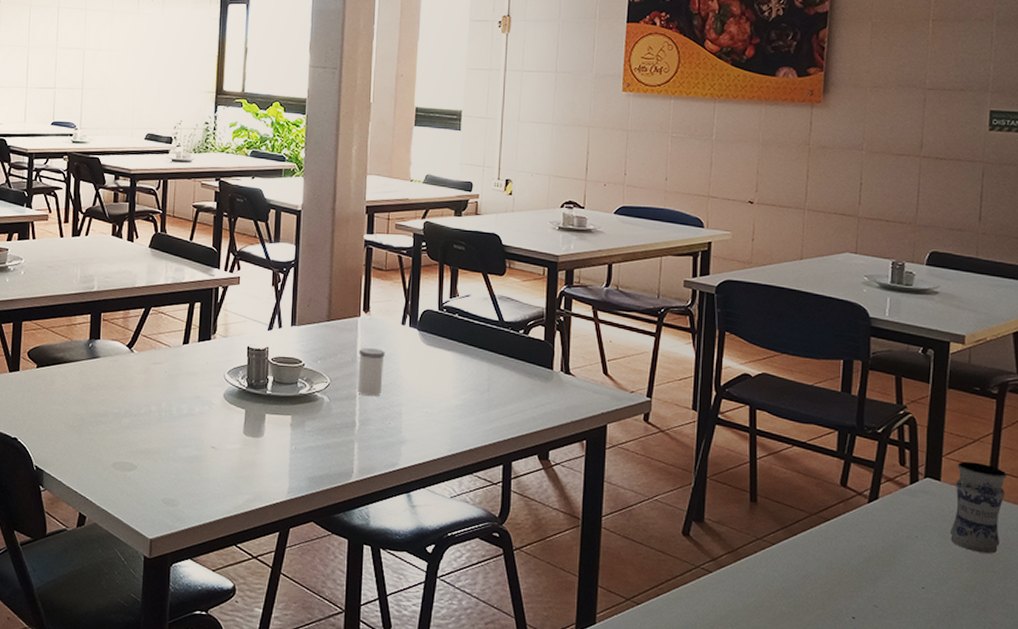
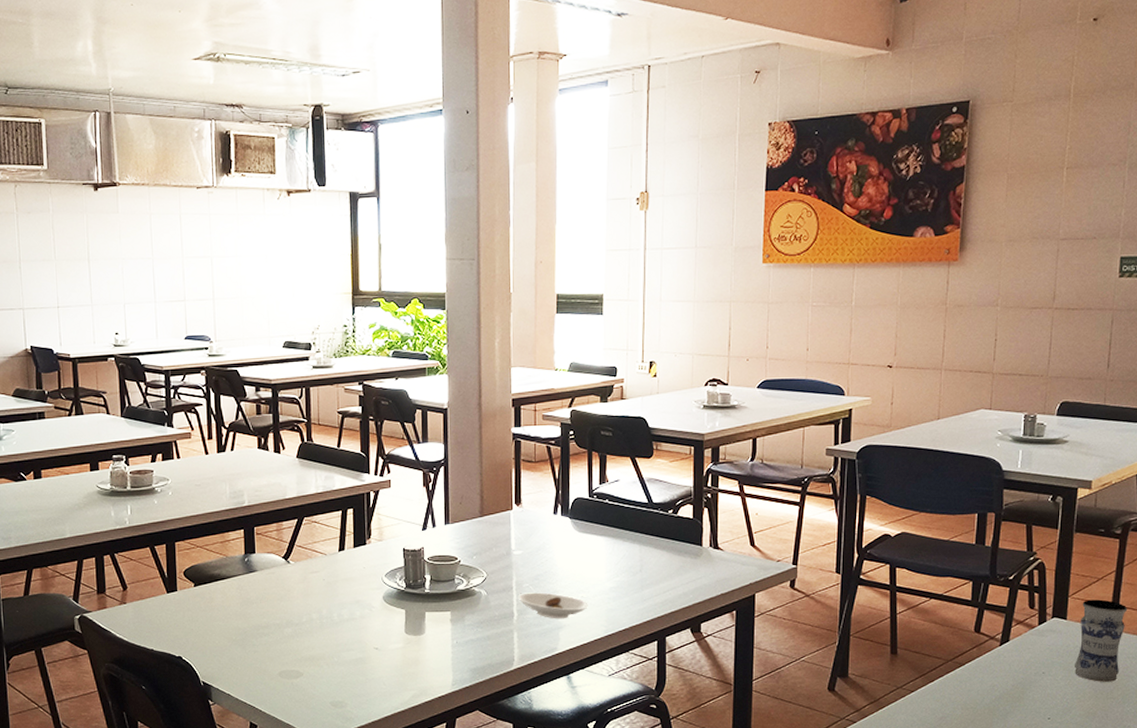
salt shaker: present [358,348,385,397] -> none [513,540,539,587]
saucer: none [361,403,434,434] -> present [518,592,589,619]

